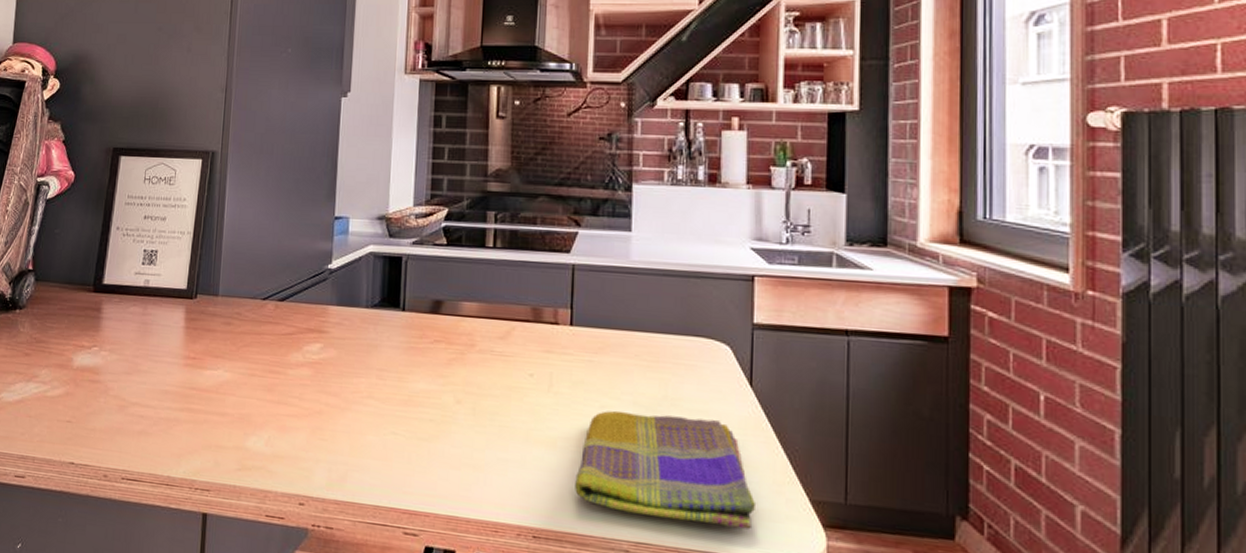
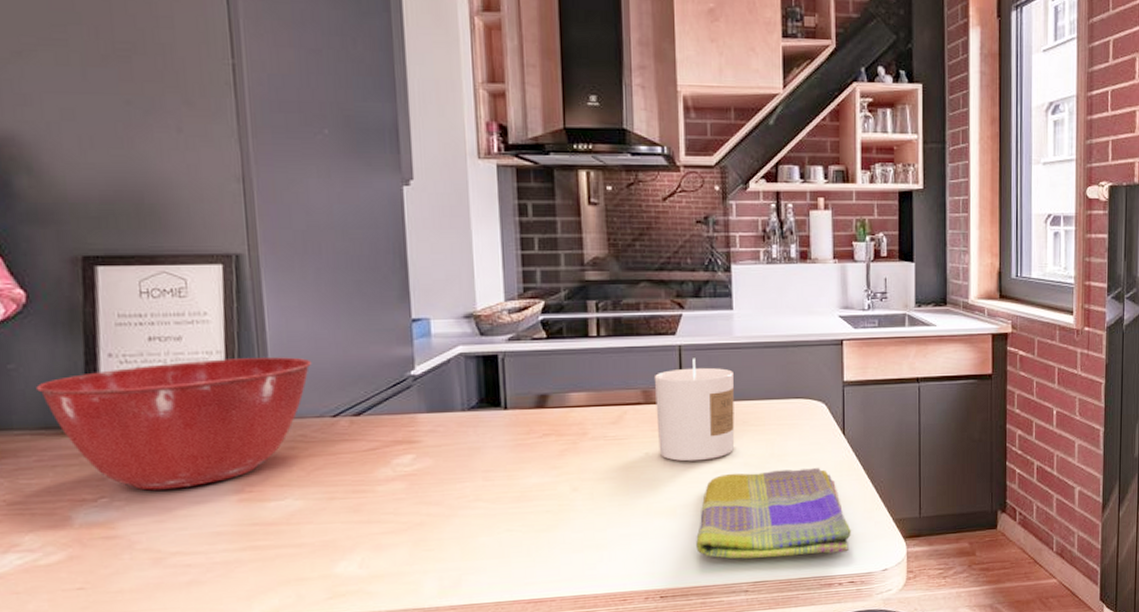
mixing bowl: none [69,238,254,347] -> present [36,357,313,491]
candle: none [544,279,628,392] -> present [654,358,735,462]

